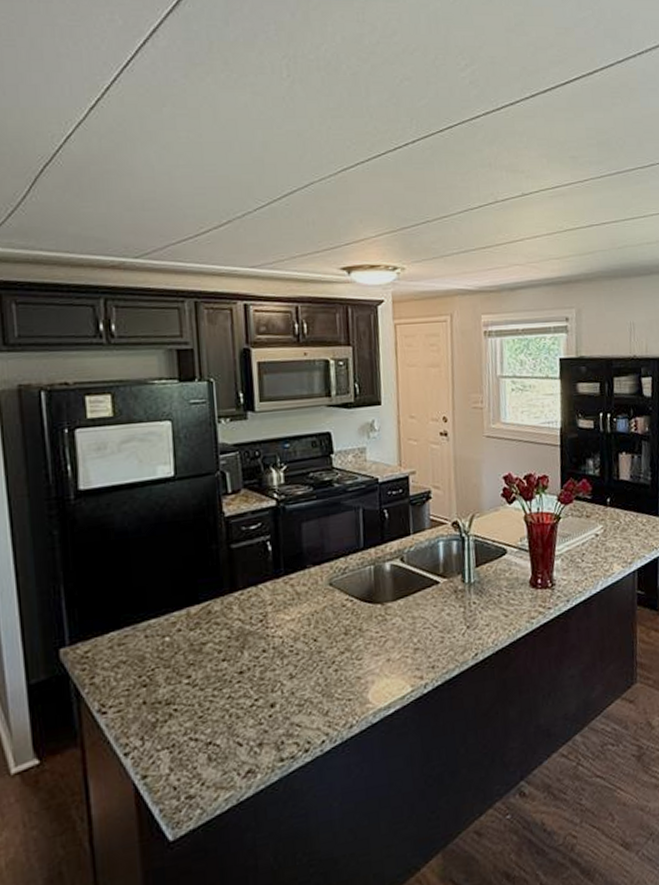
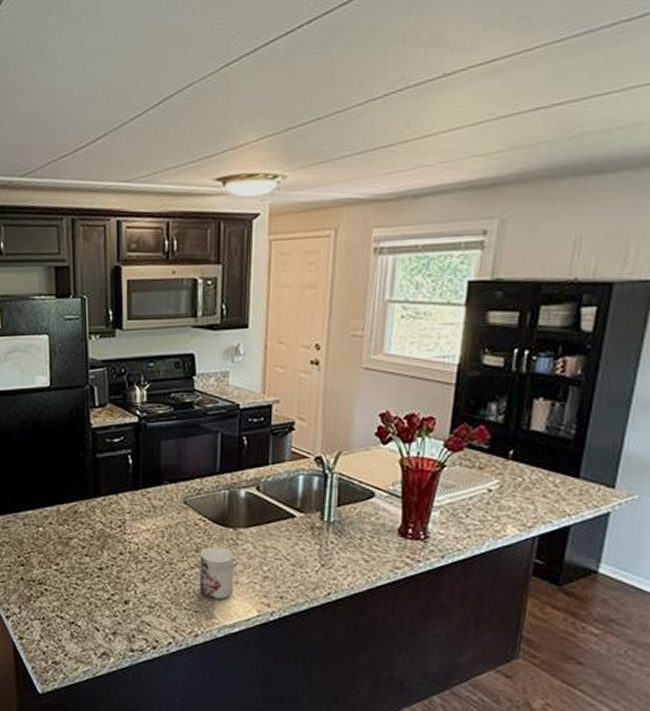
mug: none [349,625,386,683] -> present [199,547,235,599]

